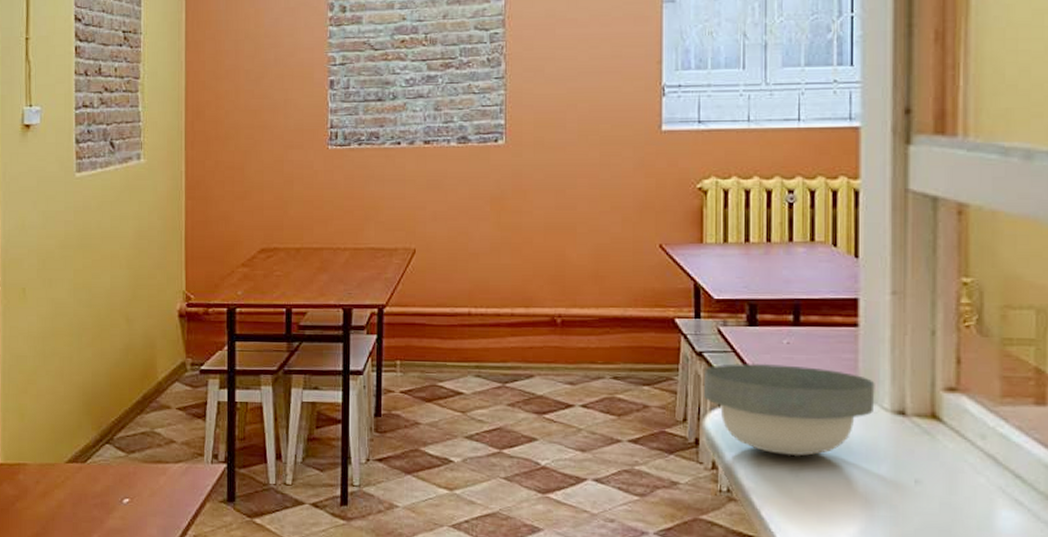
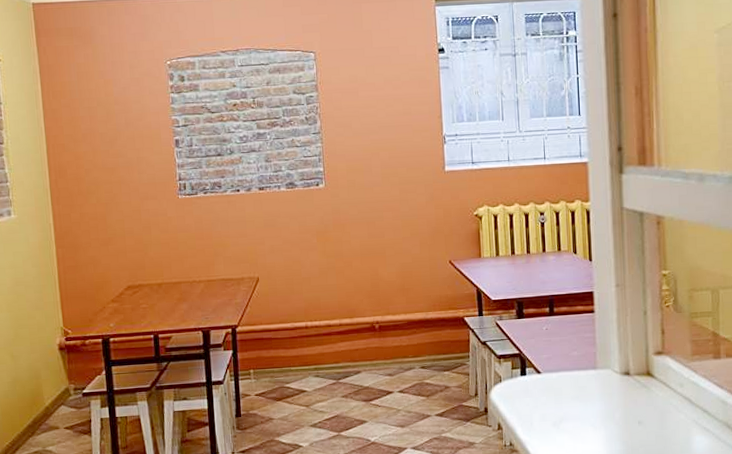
bowl: present [703,362,875,457] -> none [488,346,609,414]

